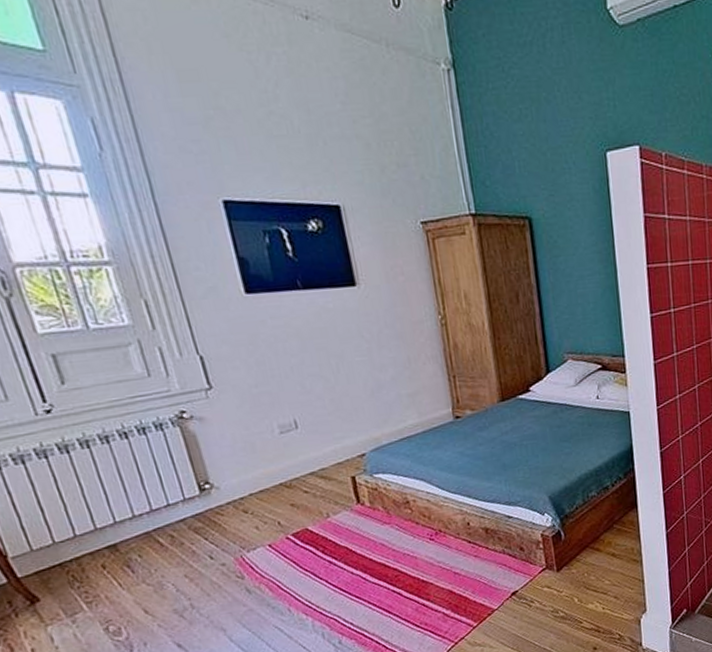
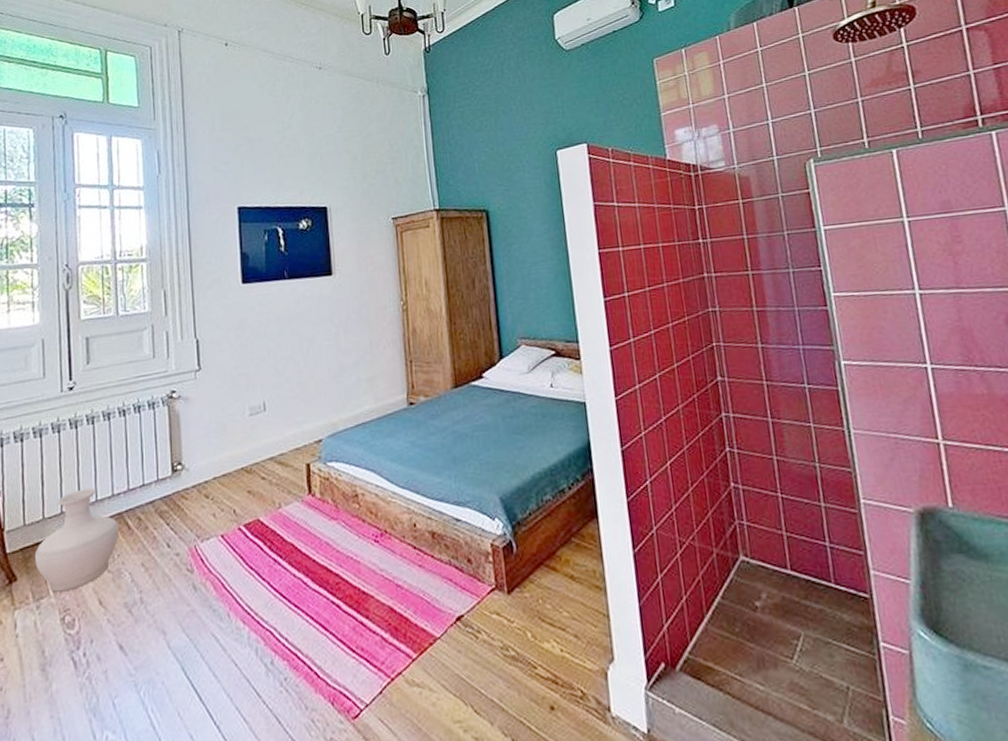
vase: none [54,511,152,608] -> present [34,488,119,592]

